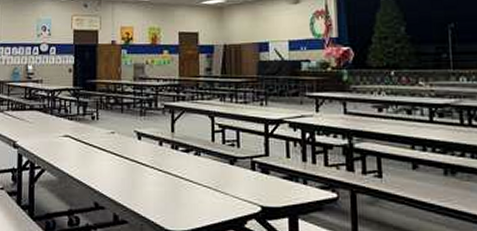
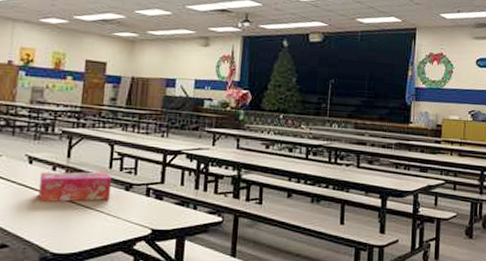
tissue box: none [149,145,216,179] -> present [38,171,112,203]

